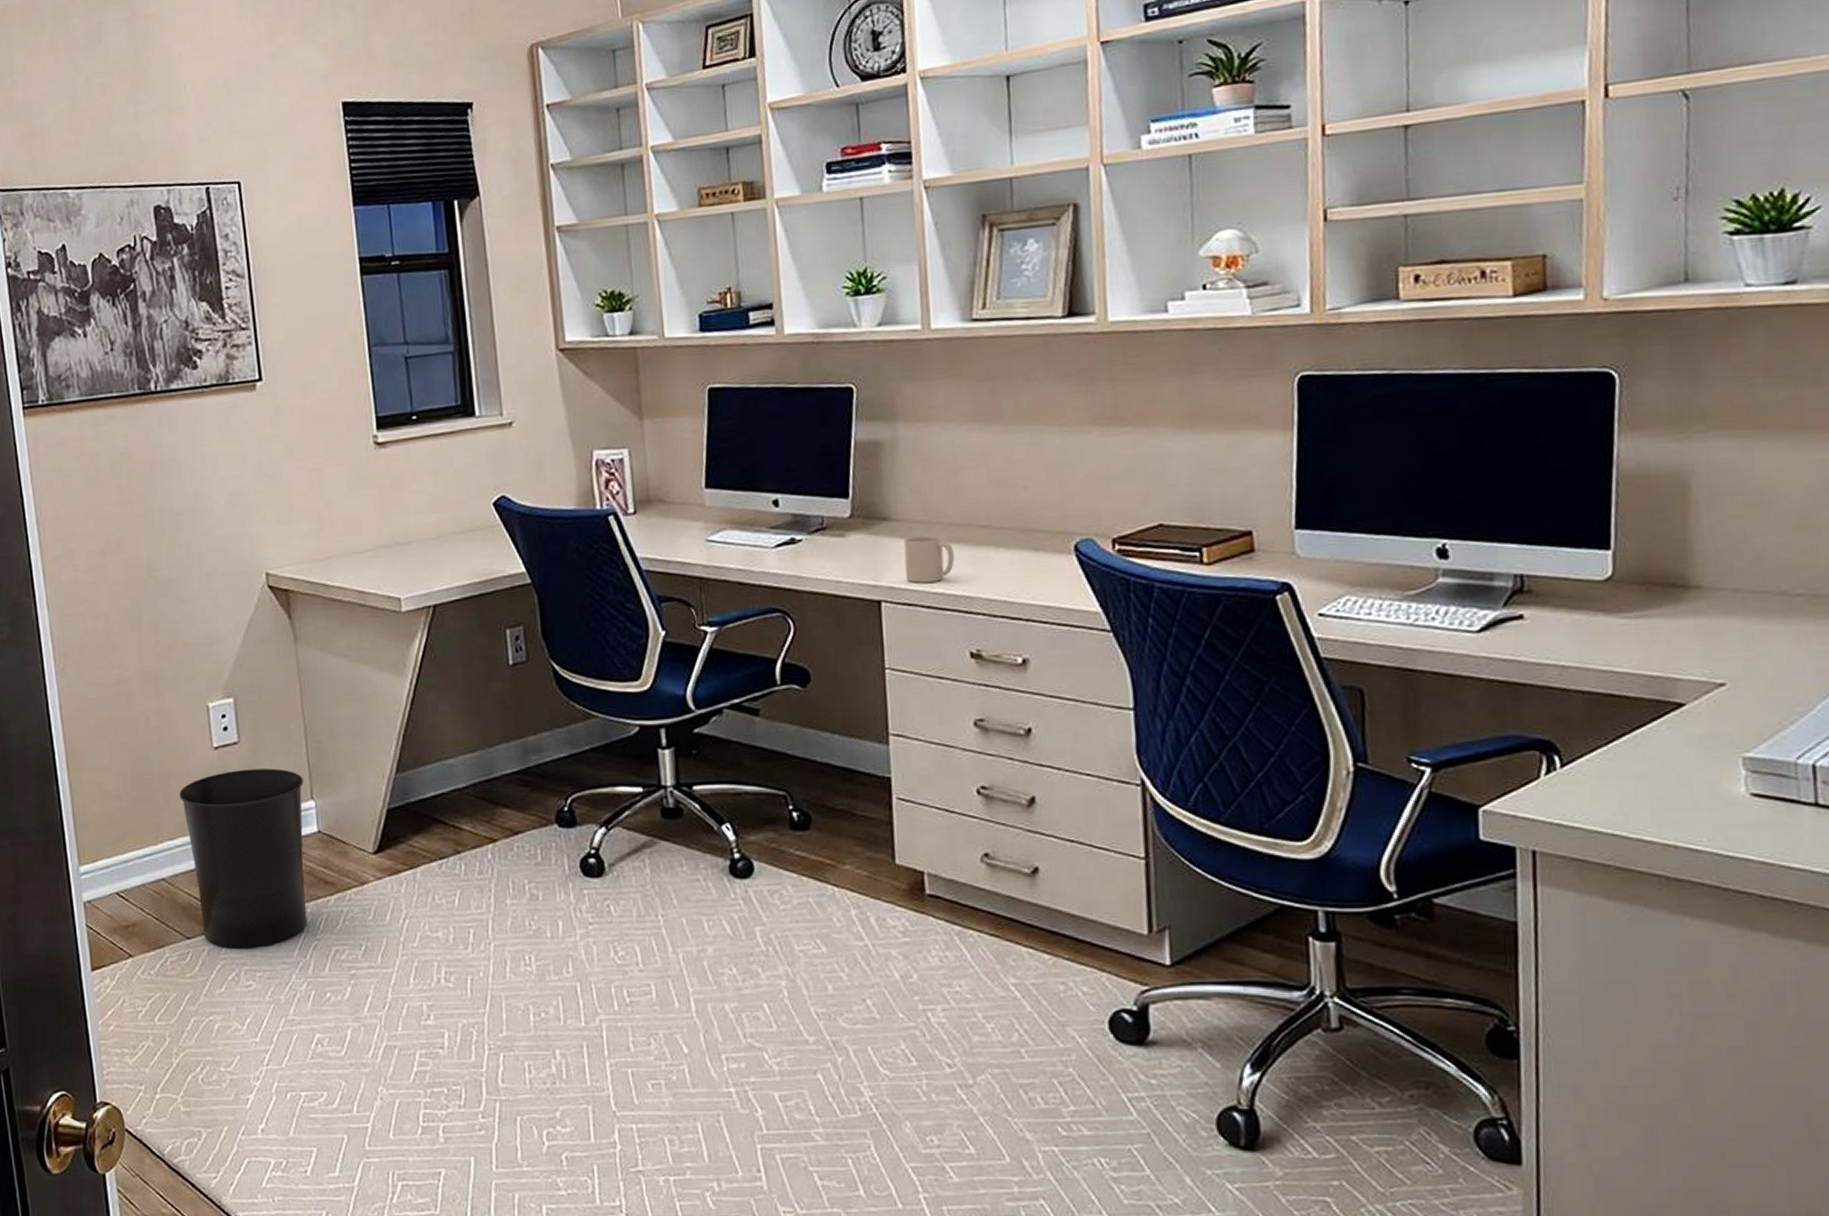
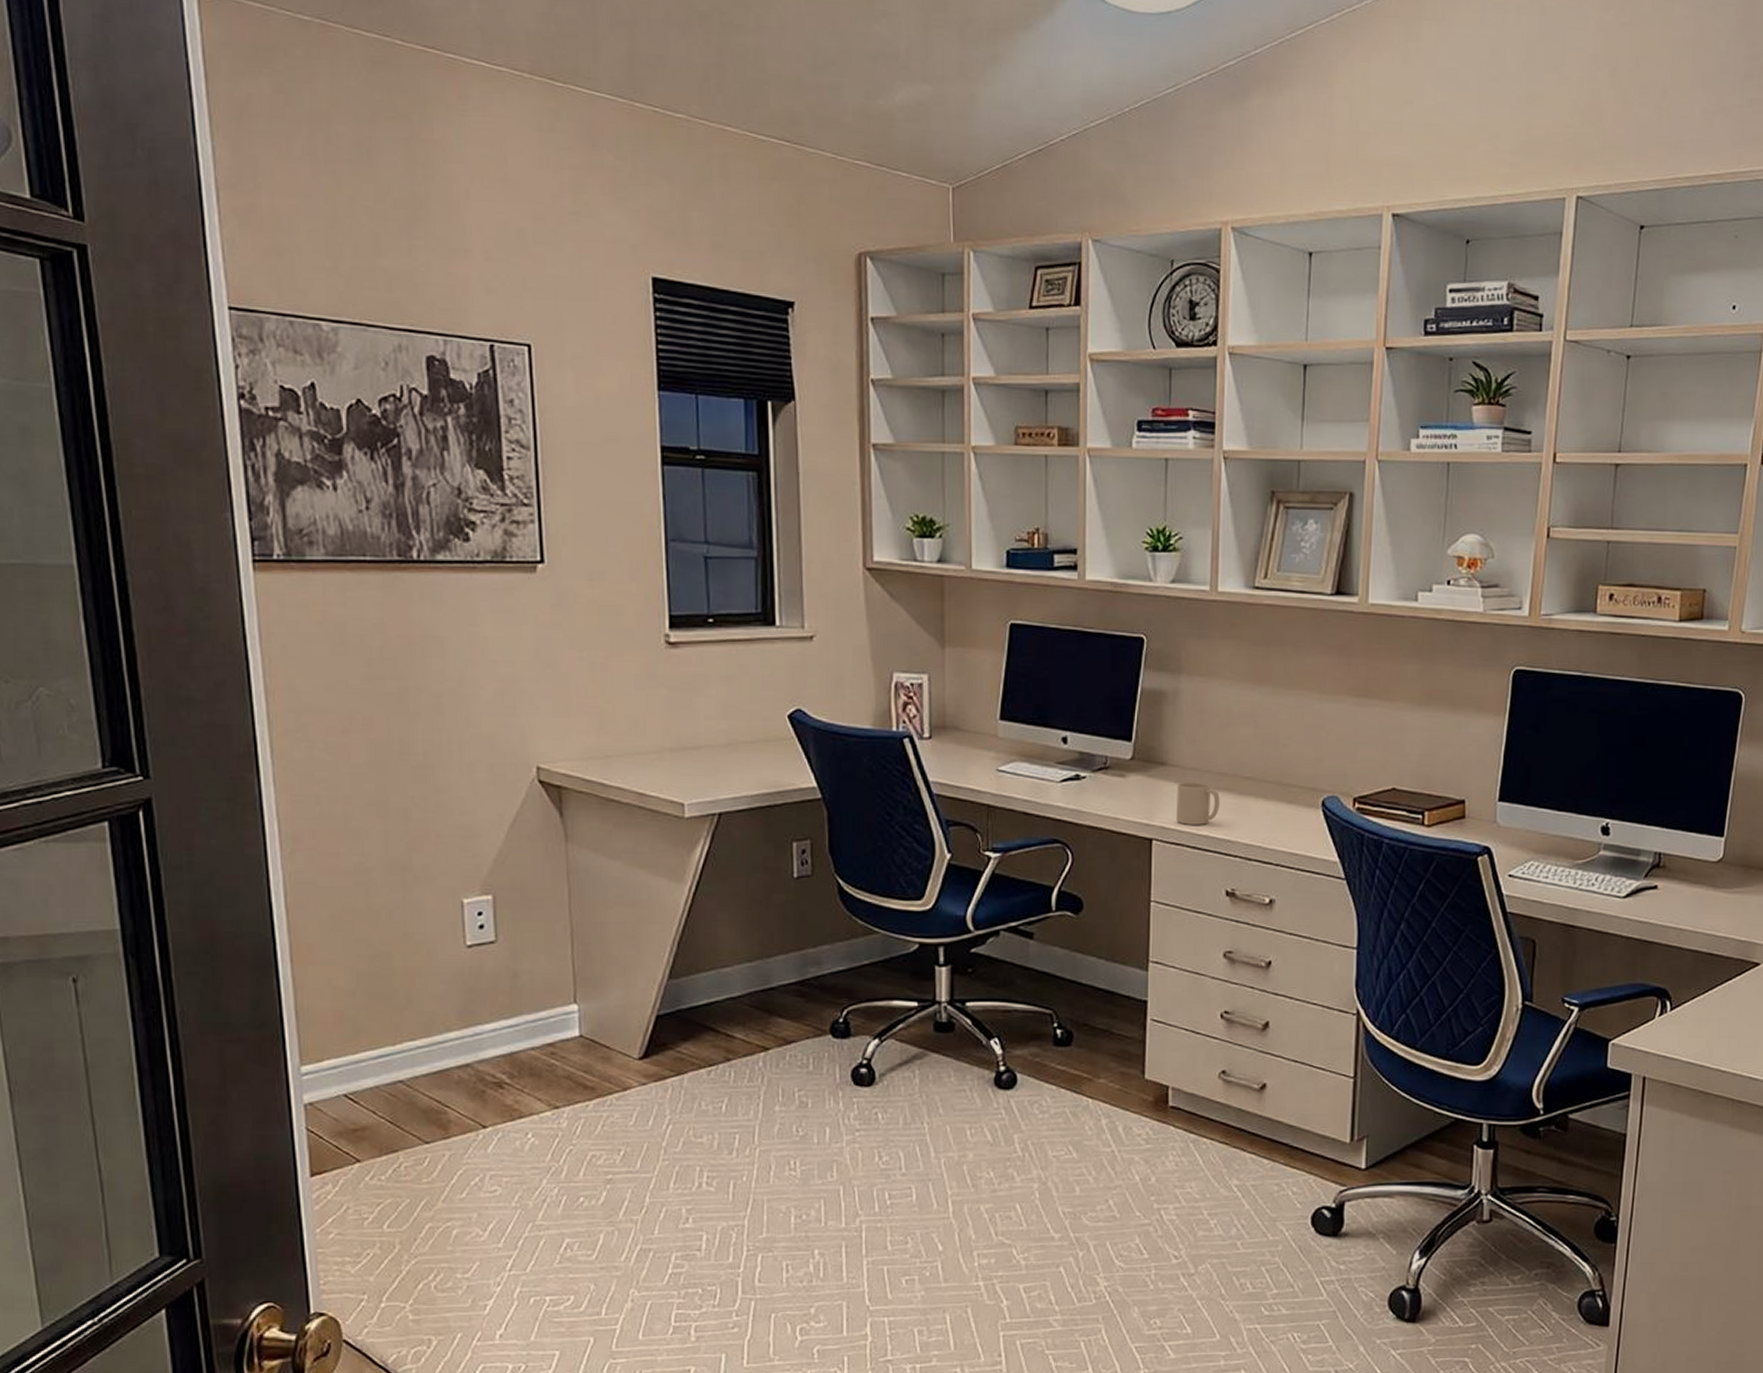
waste bin: present [179,768,308,948] -> none [424,970,567,1153]

